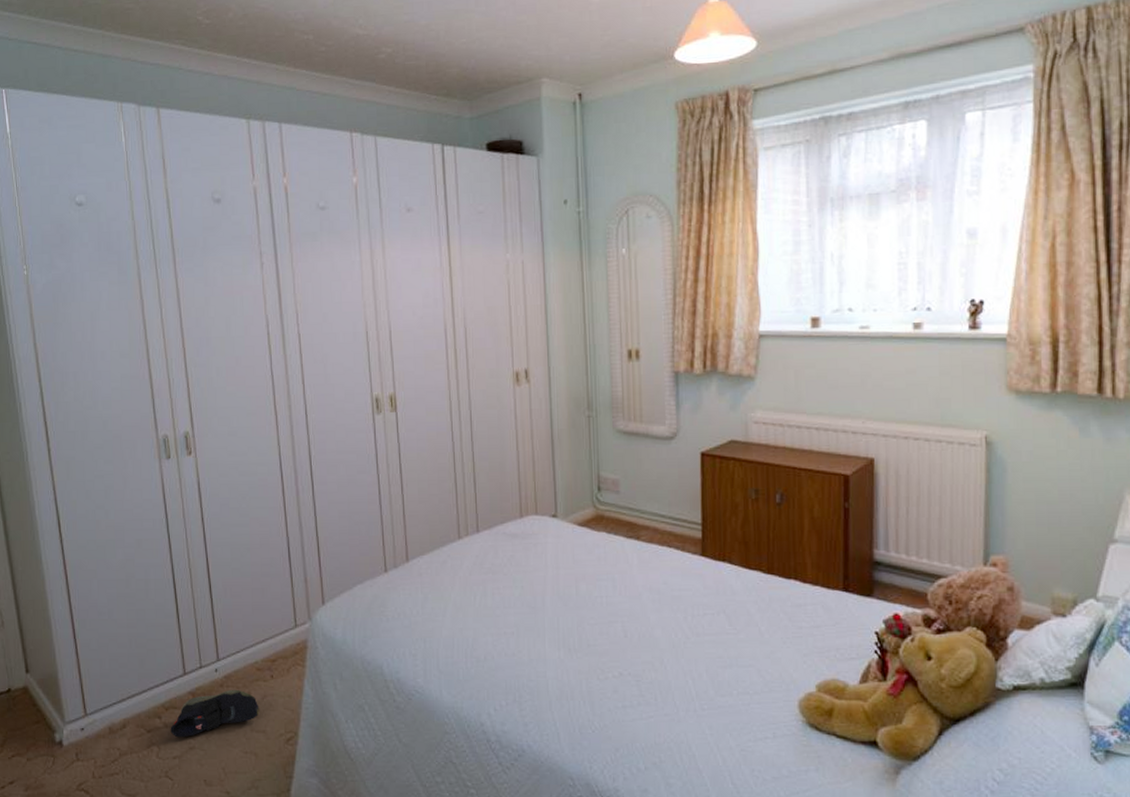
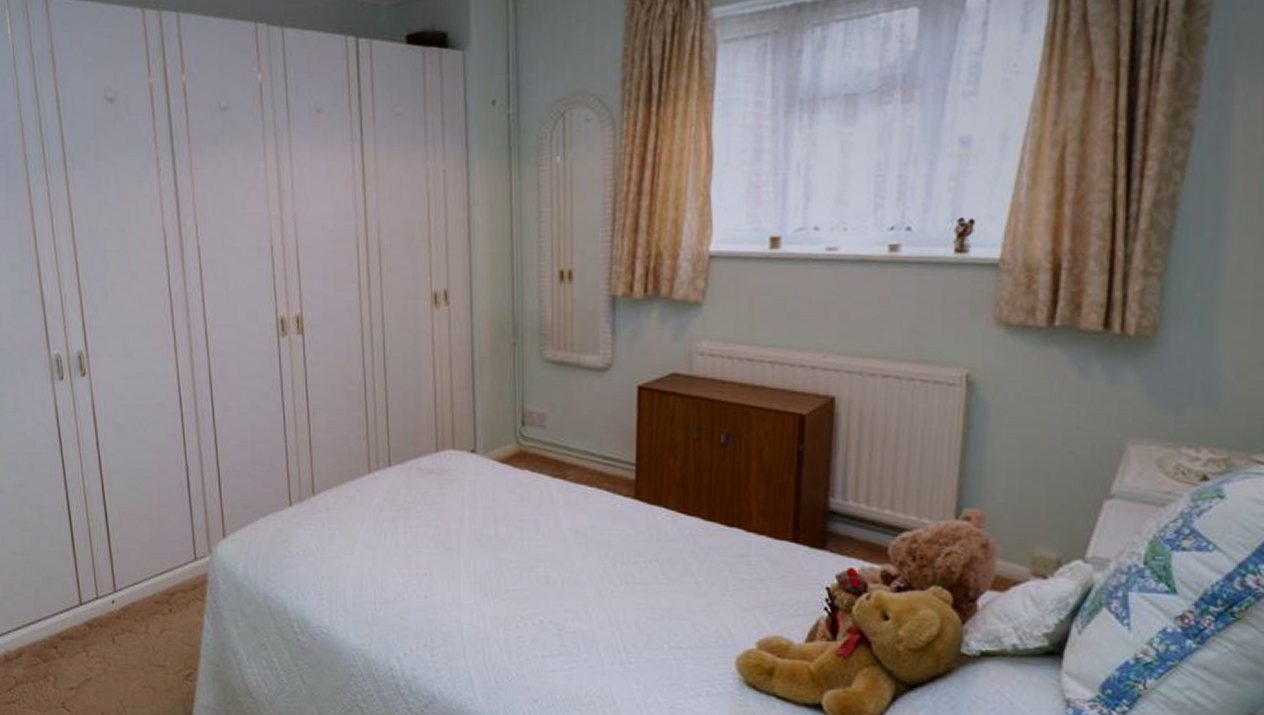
shoe: present [170,689,260,738] -> none [66,621,158,669]

